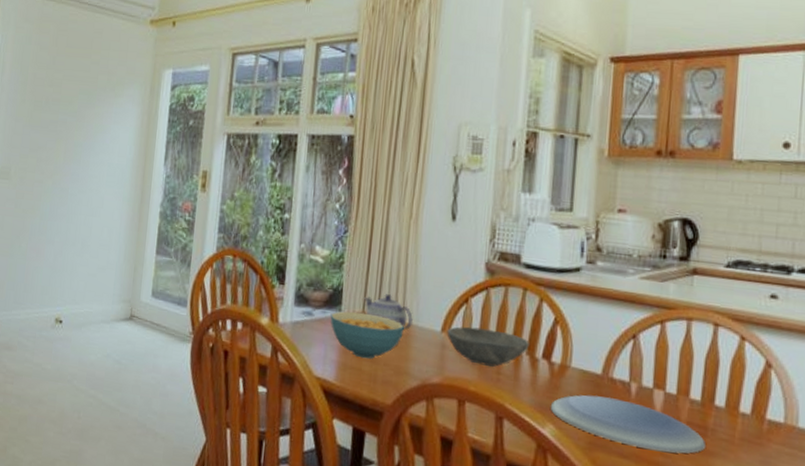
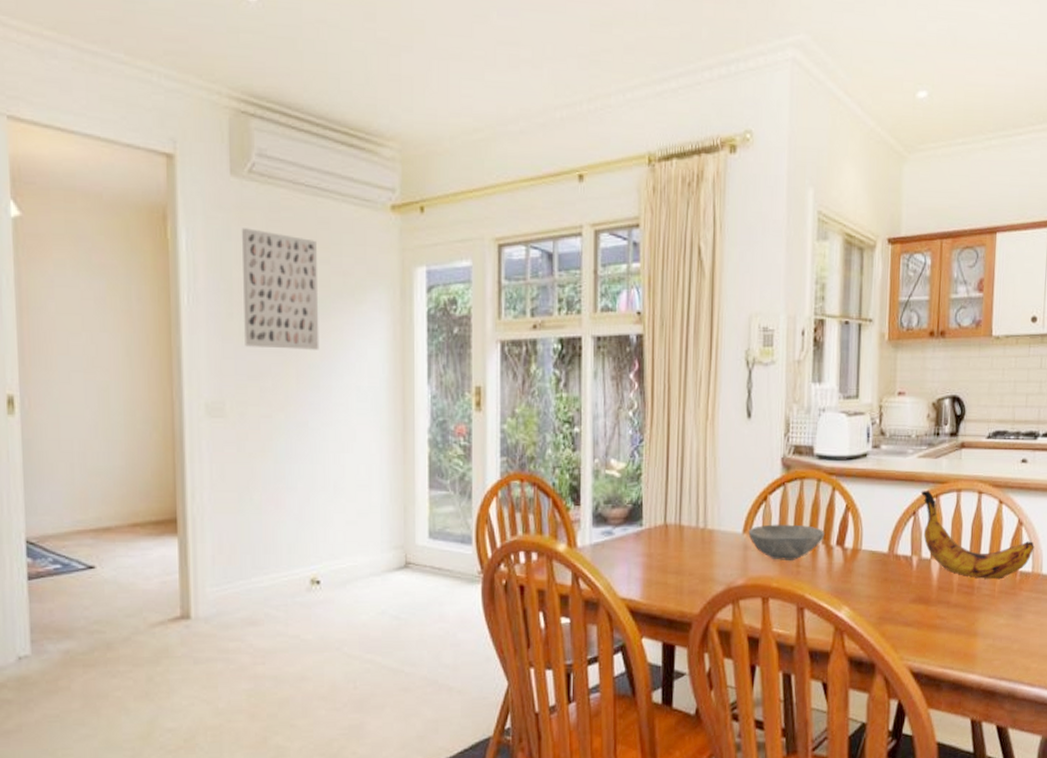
wall art: none [30,36,91,132] -> present [241,228,320,350]
cereal bowl: present [330,311,404,359] -> none [631,524,707,572]
teapot: present [364,294,414,331] -> none [665,502,716,537]
plate: present [550,395,705,454] -> none [845,573,973,615]
banana: none [642,314,788,425] -> present [920,490,1035,580]

